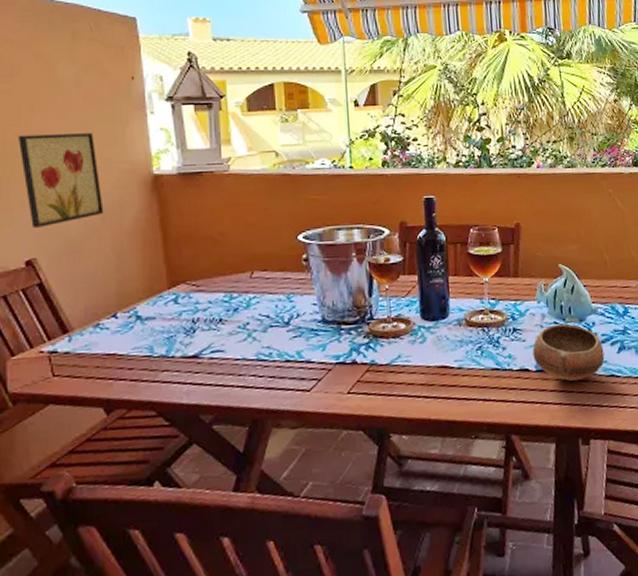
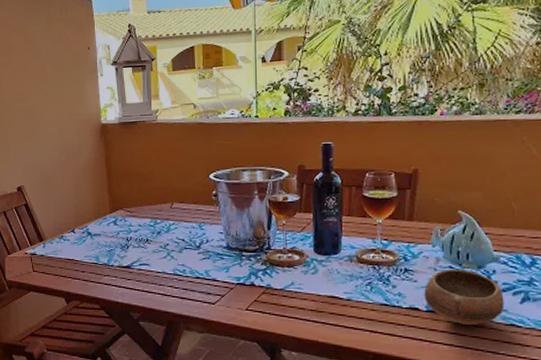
wall art: present [19,133,104,228] -> none [14,92,67,163]

